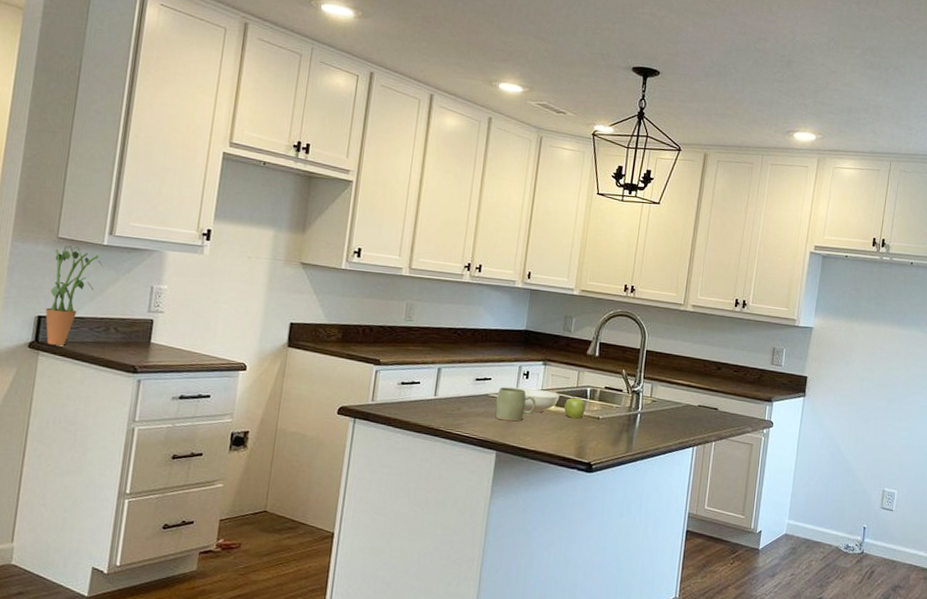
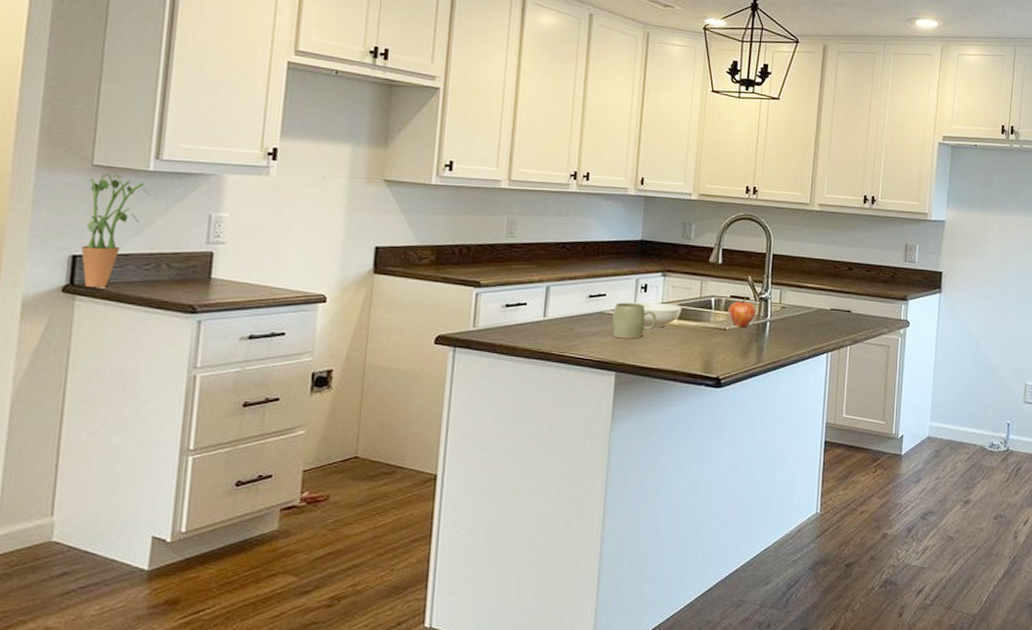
fruit: present [564,395,586,420] -> none [688,307,711,332]
fruit: none [602,390,628,418] -> present [728,298,756,328]

